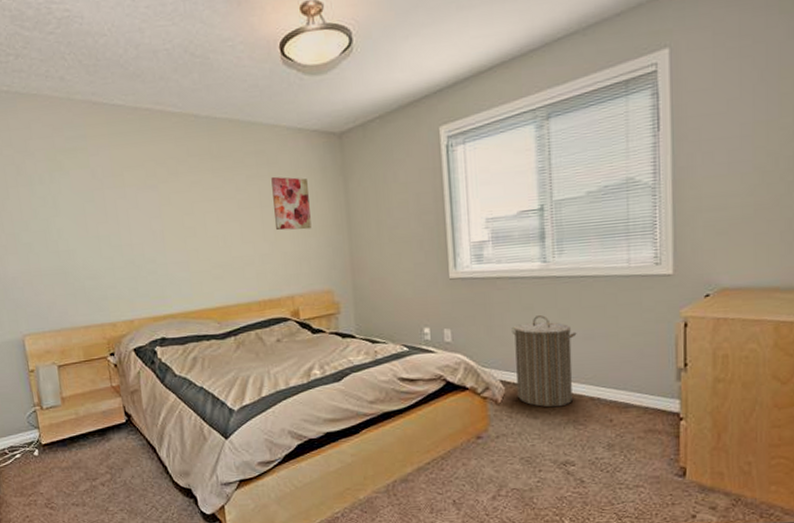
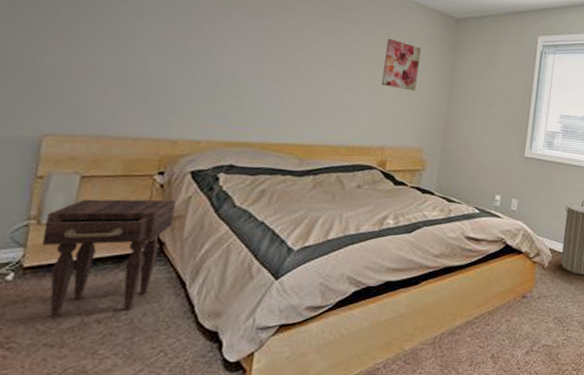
nightstand: none [45,377,132,484] -> present [41,199,176,318]

